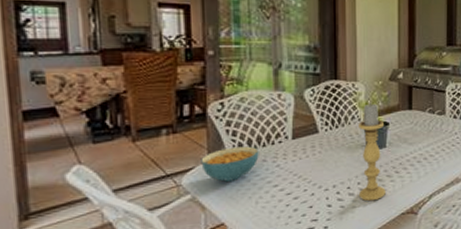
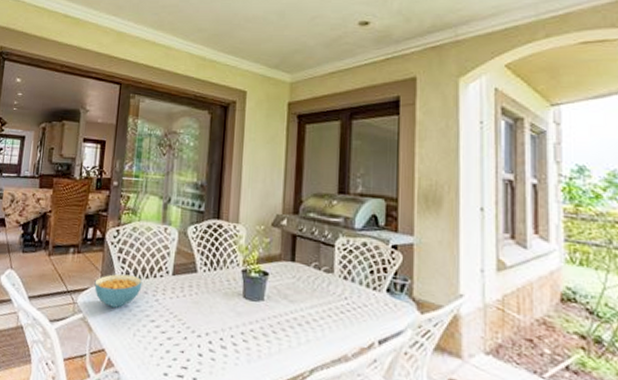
candle holder: present [359,103,385,202] -> none [231,248,263,361]

